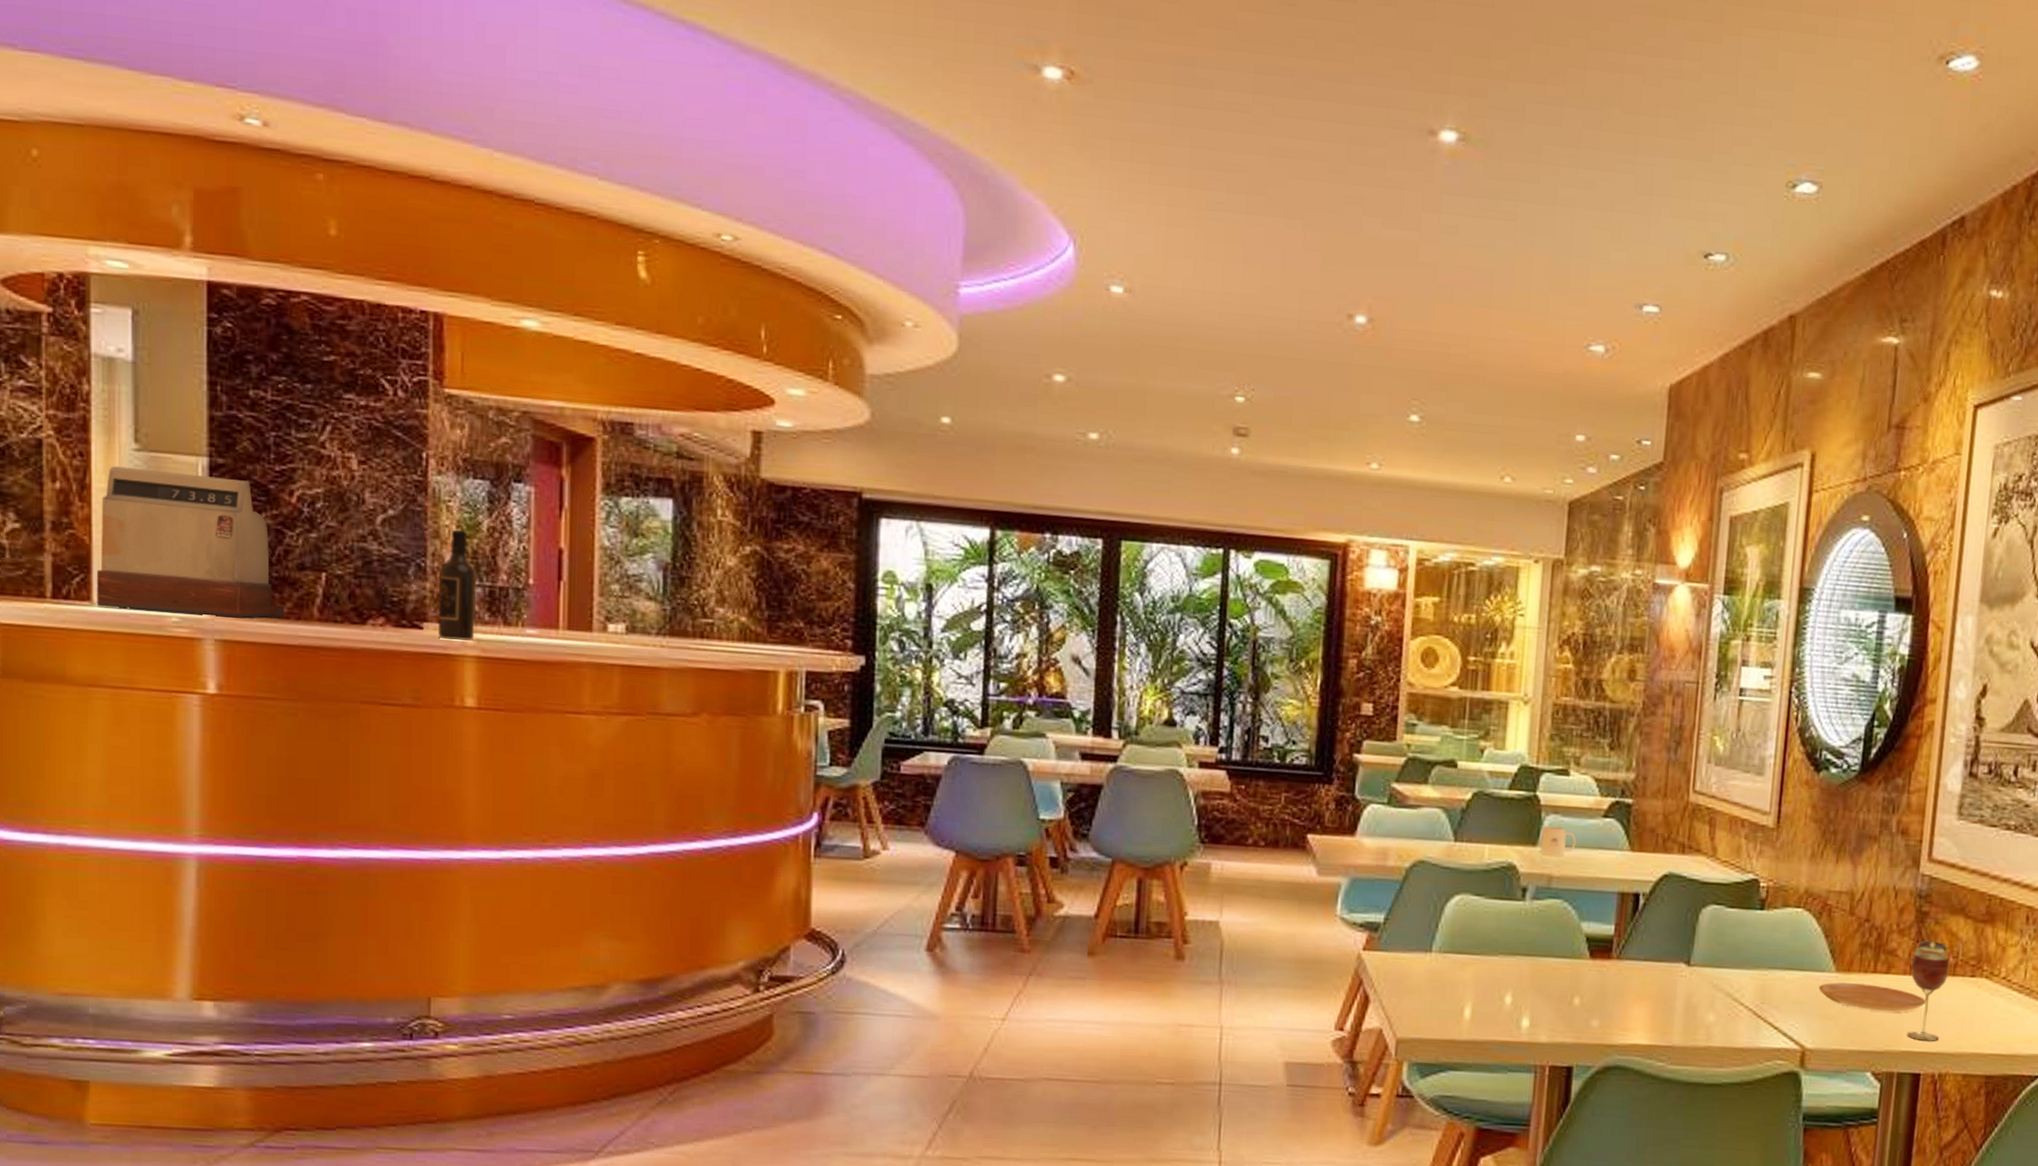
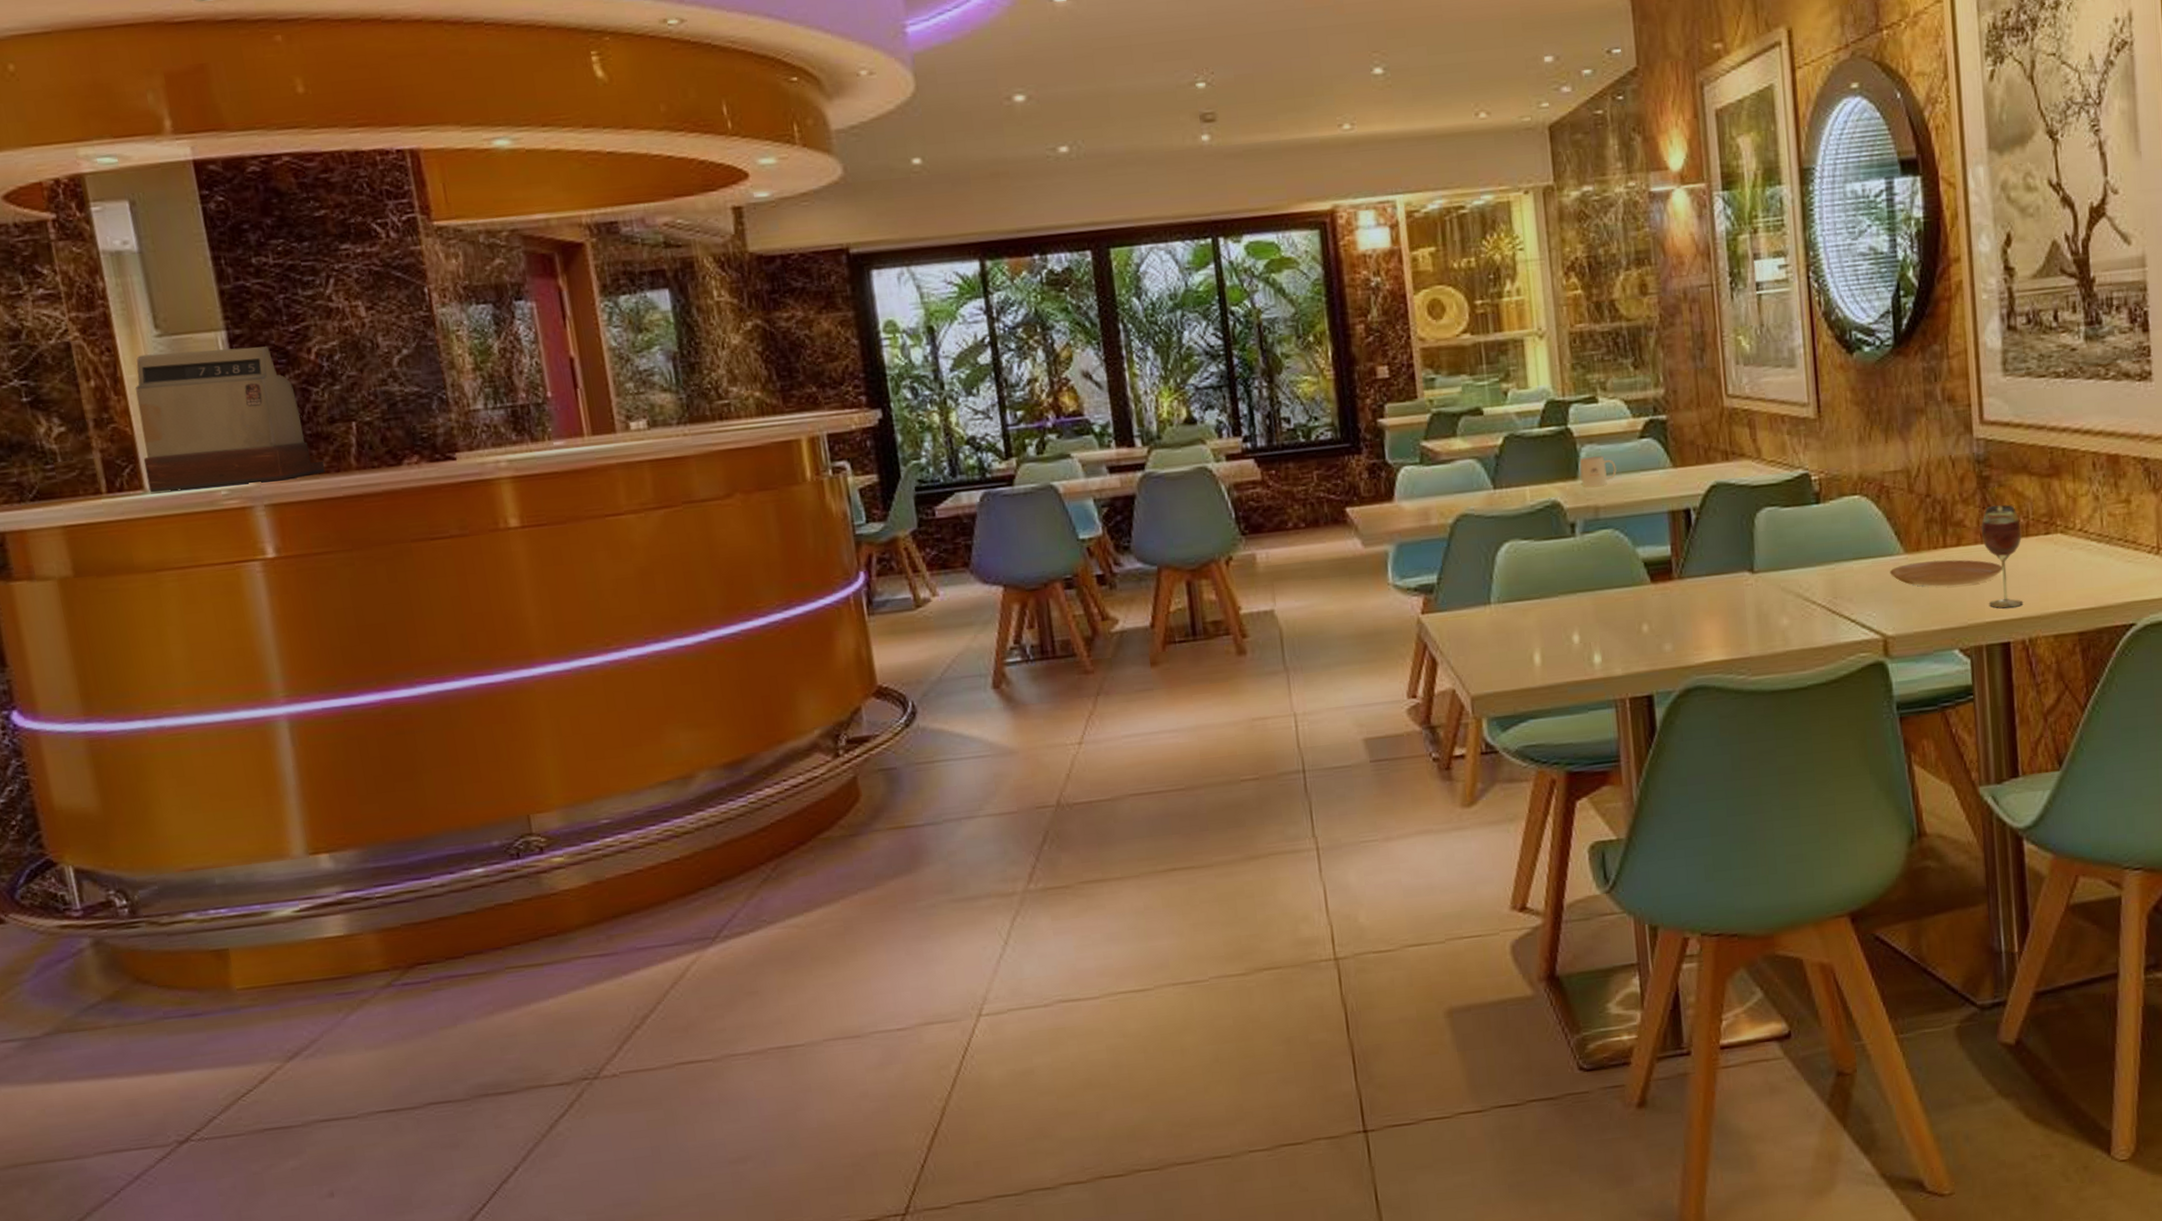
wine bottle: present [437,529,477,641] -> none [461,356,506,465]

